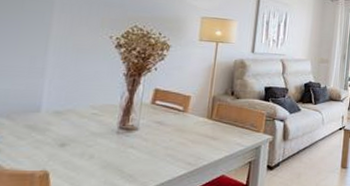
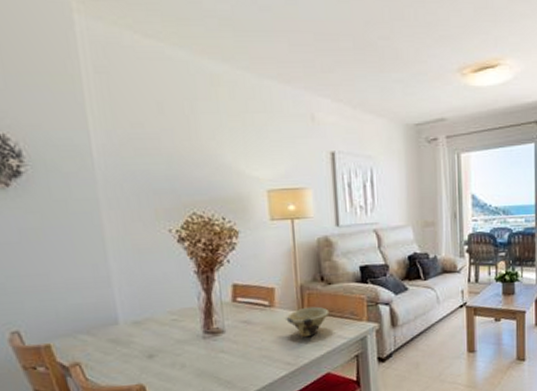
bowl: none [195,115,234,142] -> present [286,306,330,338]

